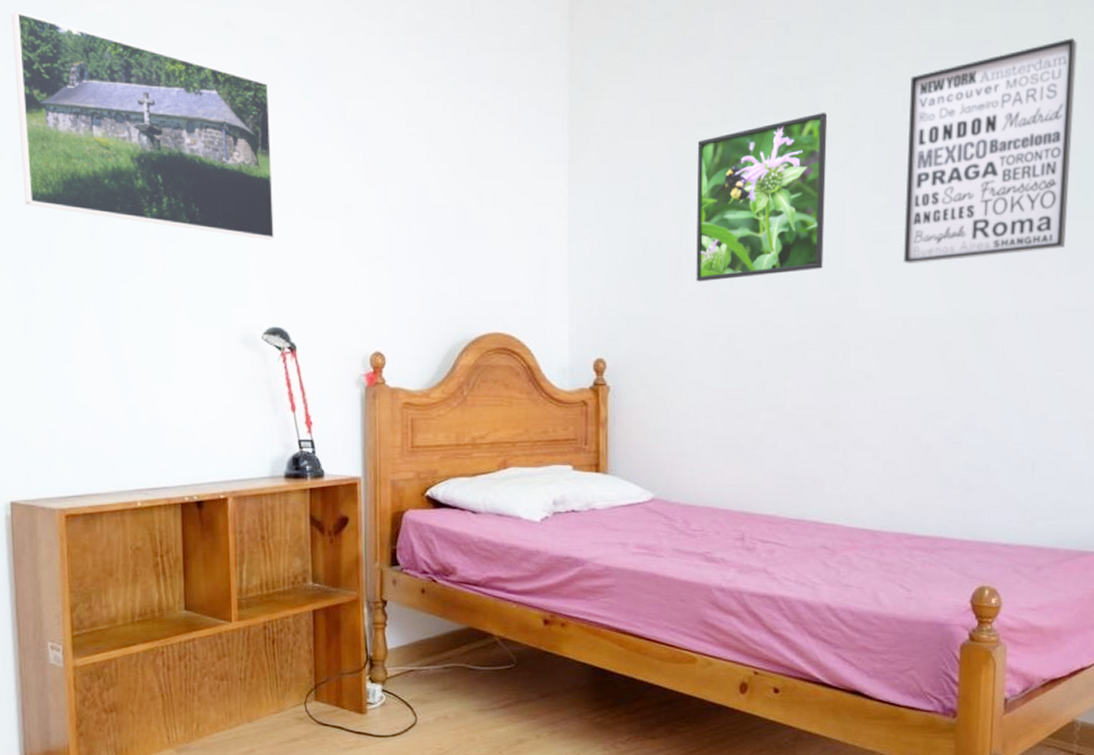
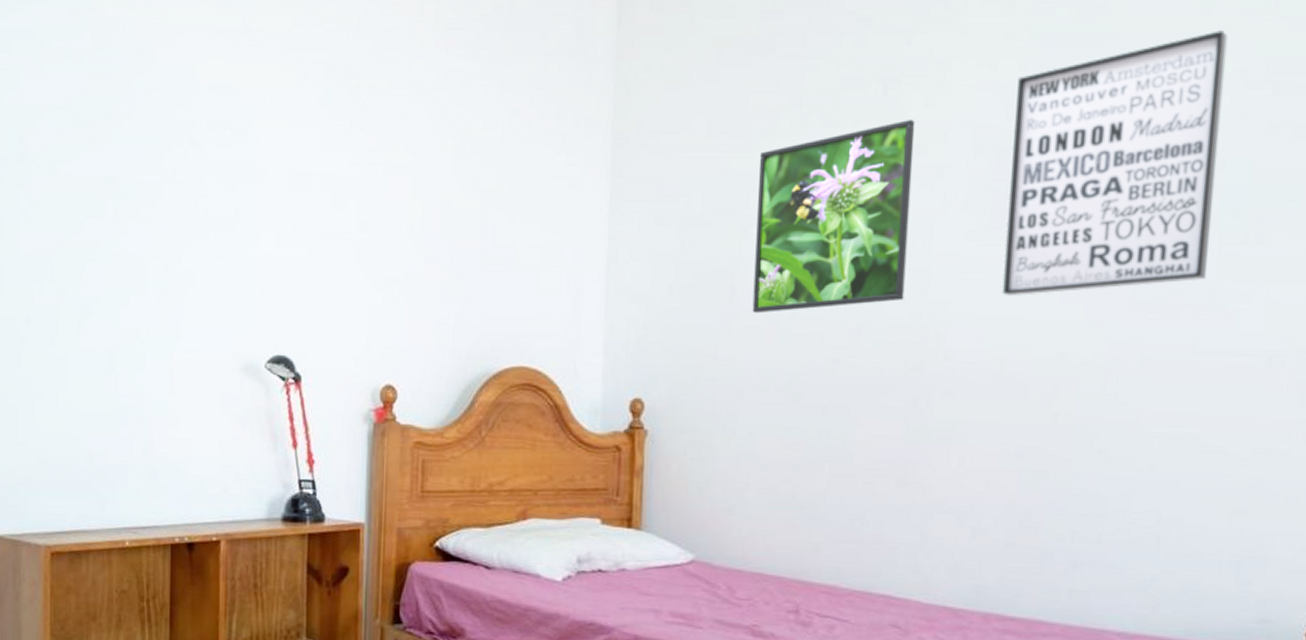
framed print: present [12,11,275,241] -> none [25,17,286,261]

